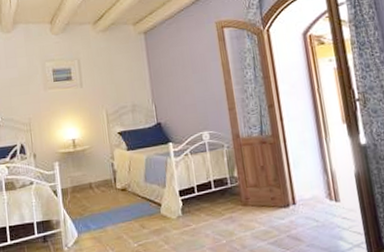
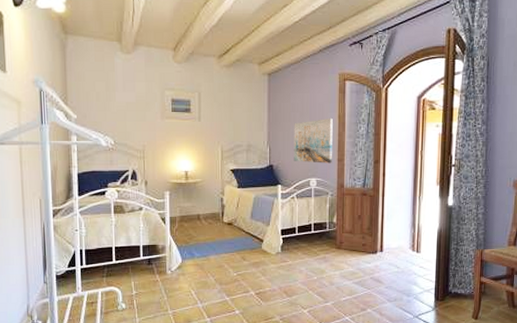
wall art: none [177,66,223,116] -> present [294,117,333,163]

